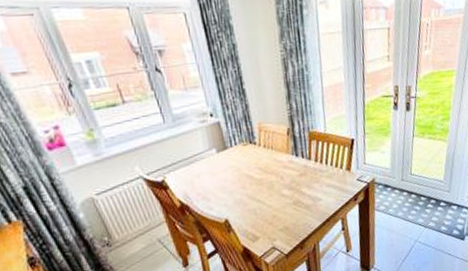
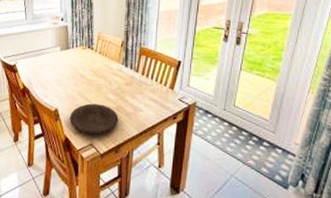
plate: none [243,202,299,238] -> present [69,103,119,135]

